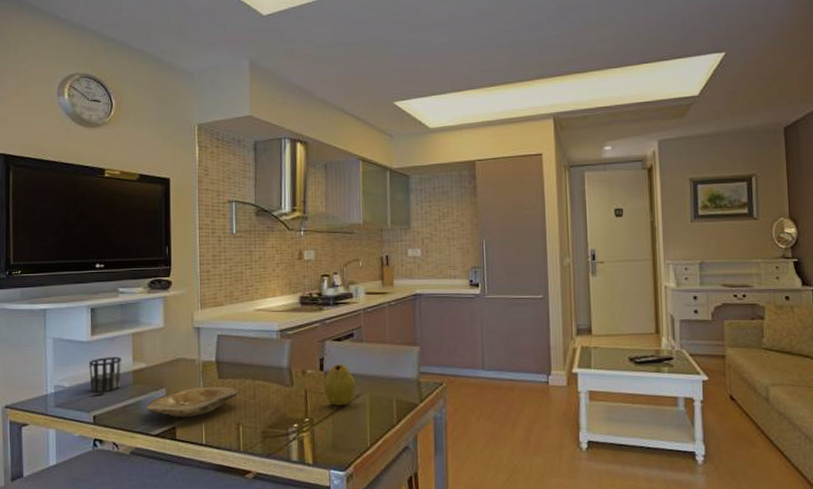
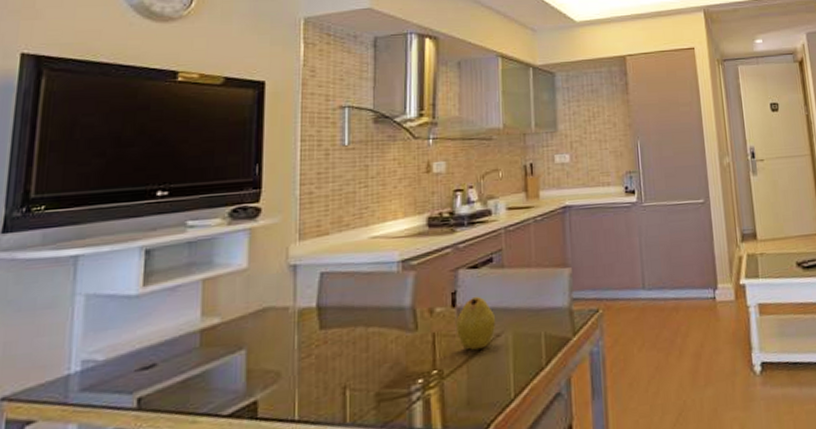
cup: present [89,357,122,393] -> none [136,312,185,365]
plate: present [145,386,239,418] -> none [215,338,346,388]

